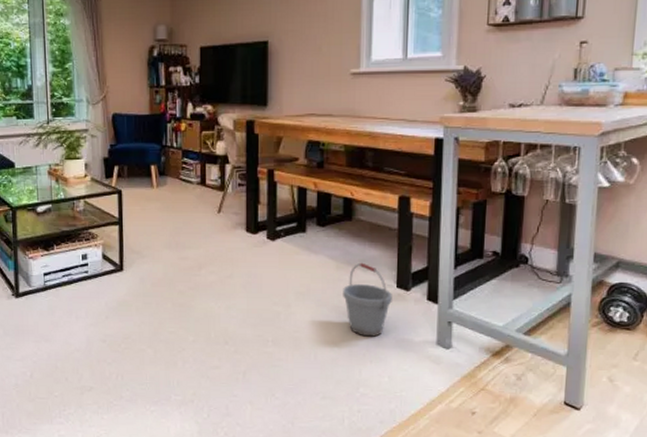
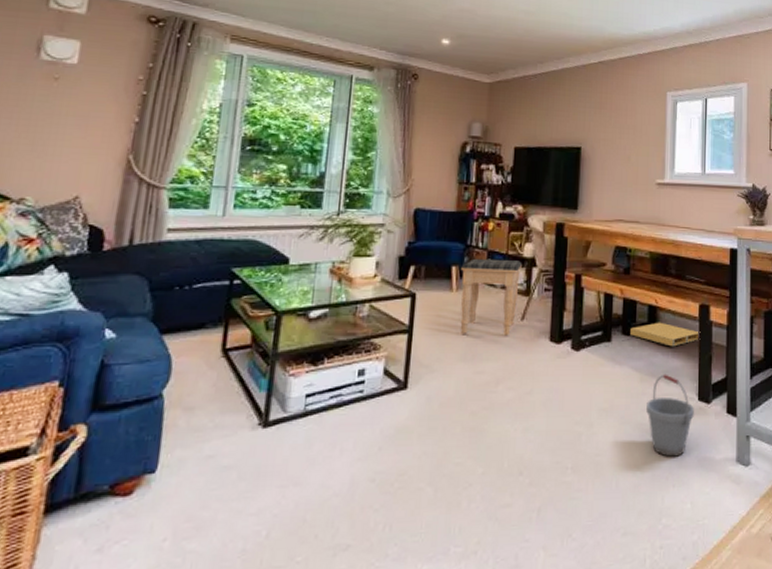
footstool: none [159,157,215,227] -> present [460,258,522,336]
cardboard box: none [325,214,400,237] -> present [630,322,701,347]

